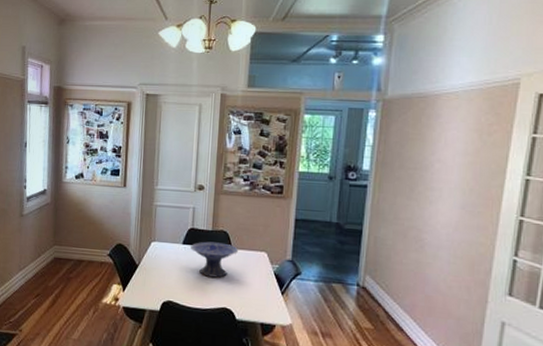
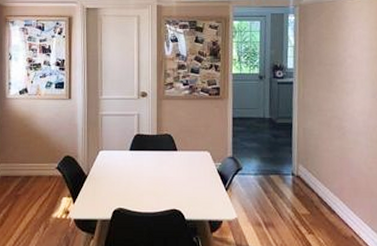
decorative bowl: present [191,241,239,278] -> none [138,146,184,180]

